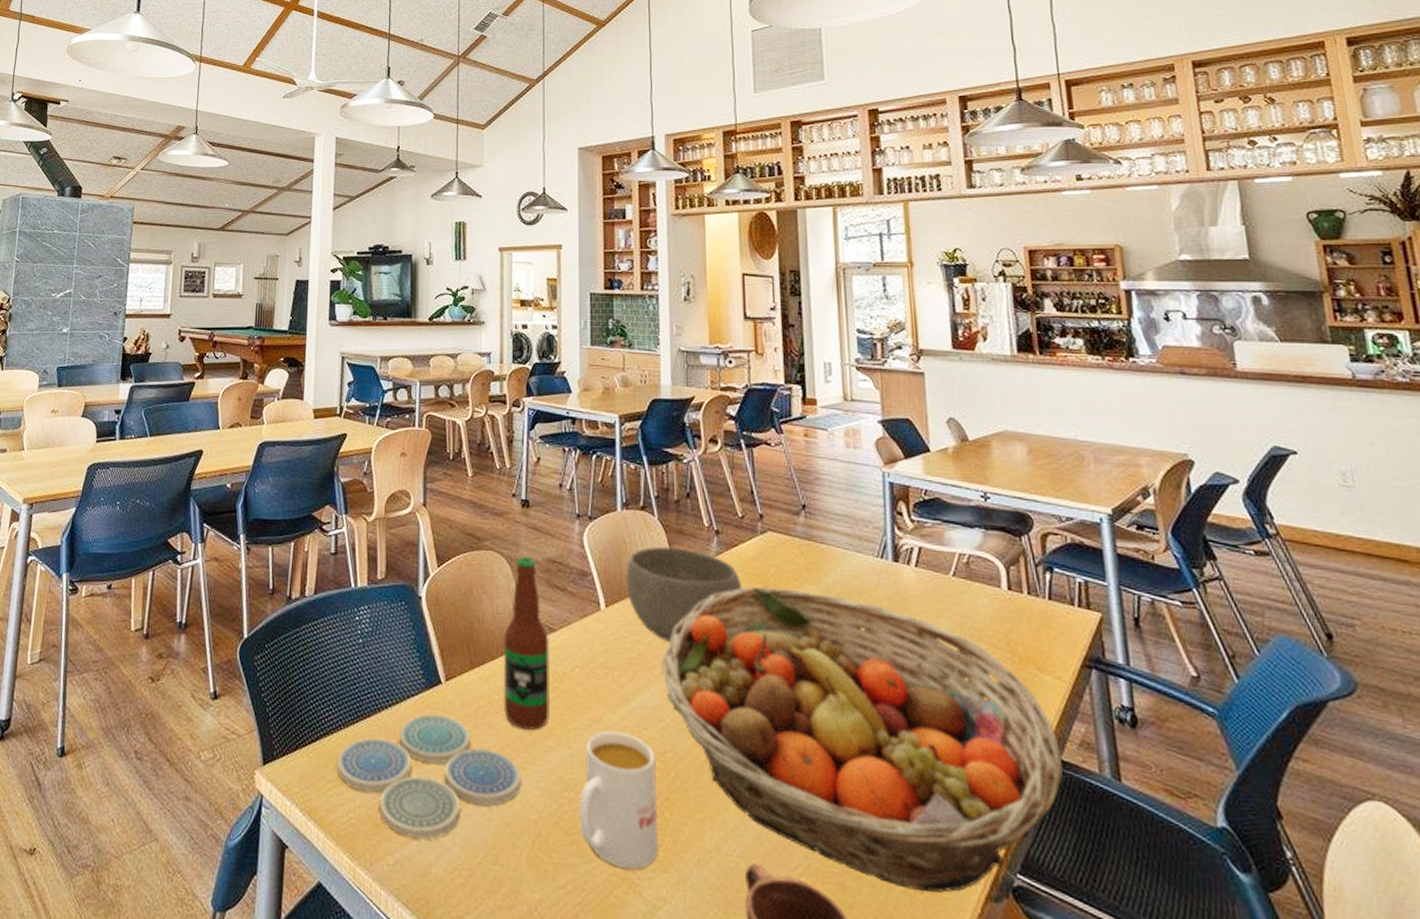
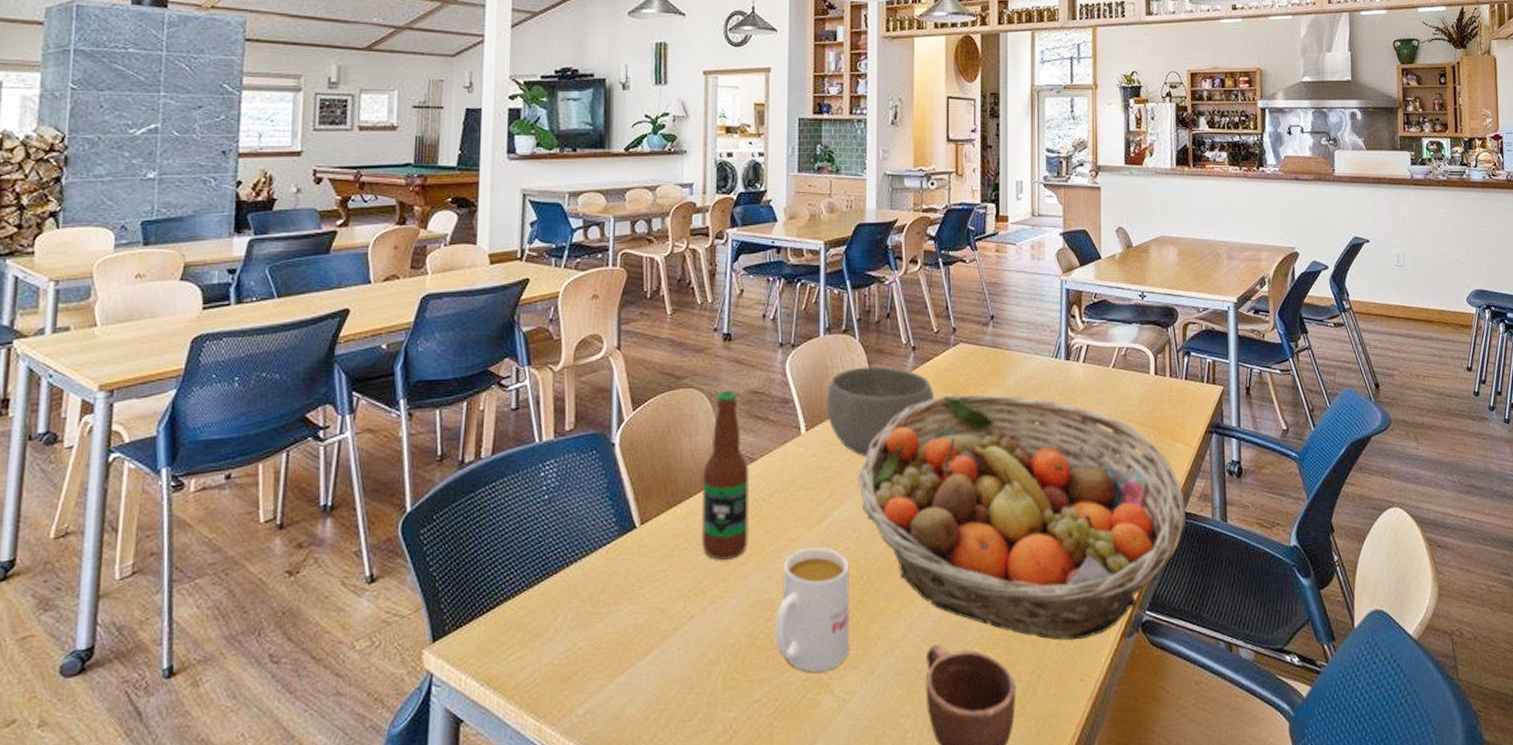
drink coaster: present [337,714,520,839] -> none [520,559,718,686]

